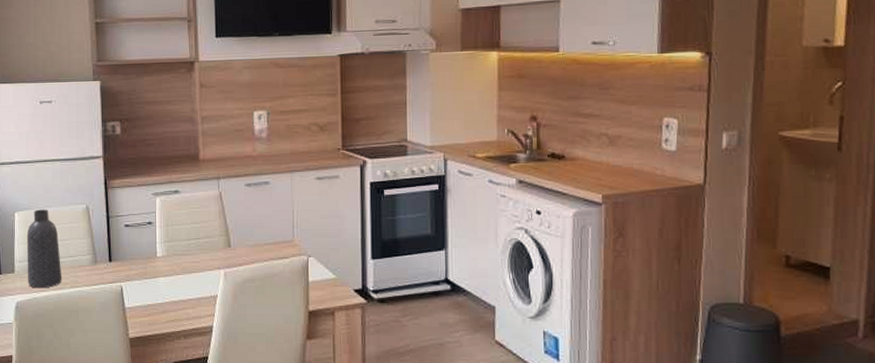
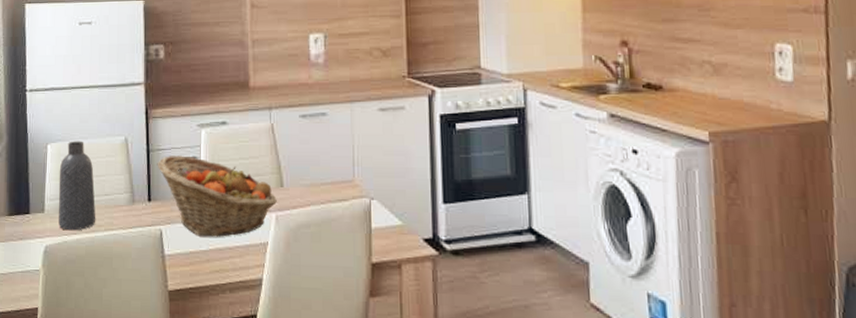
fruit basket: none [116,221,225,291] -> present [157,155,277,237]

